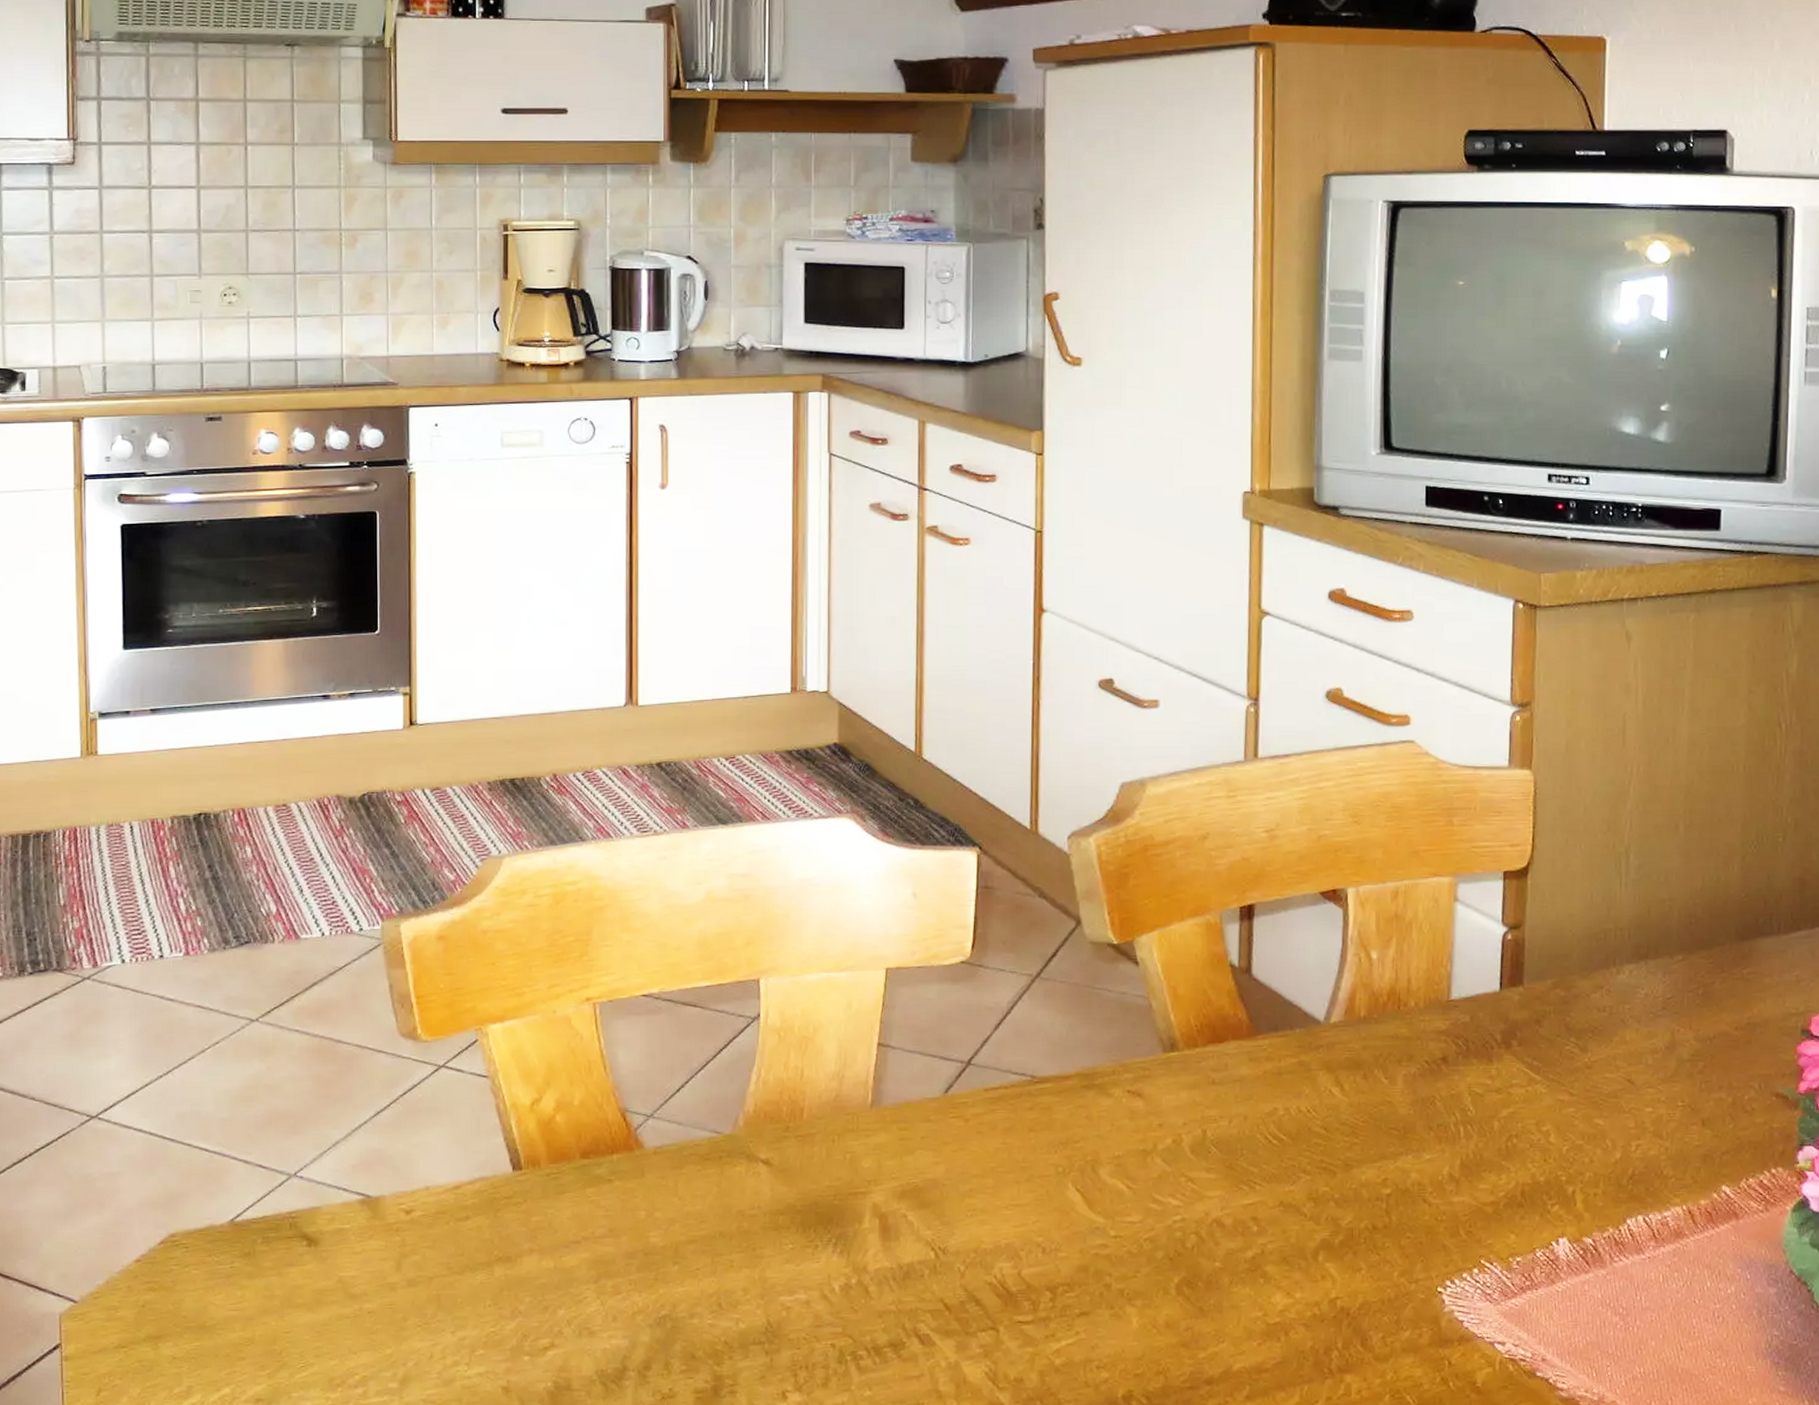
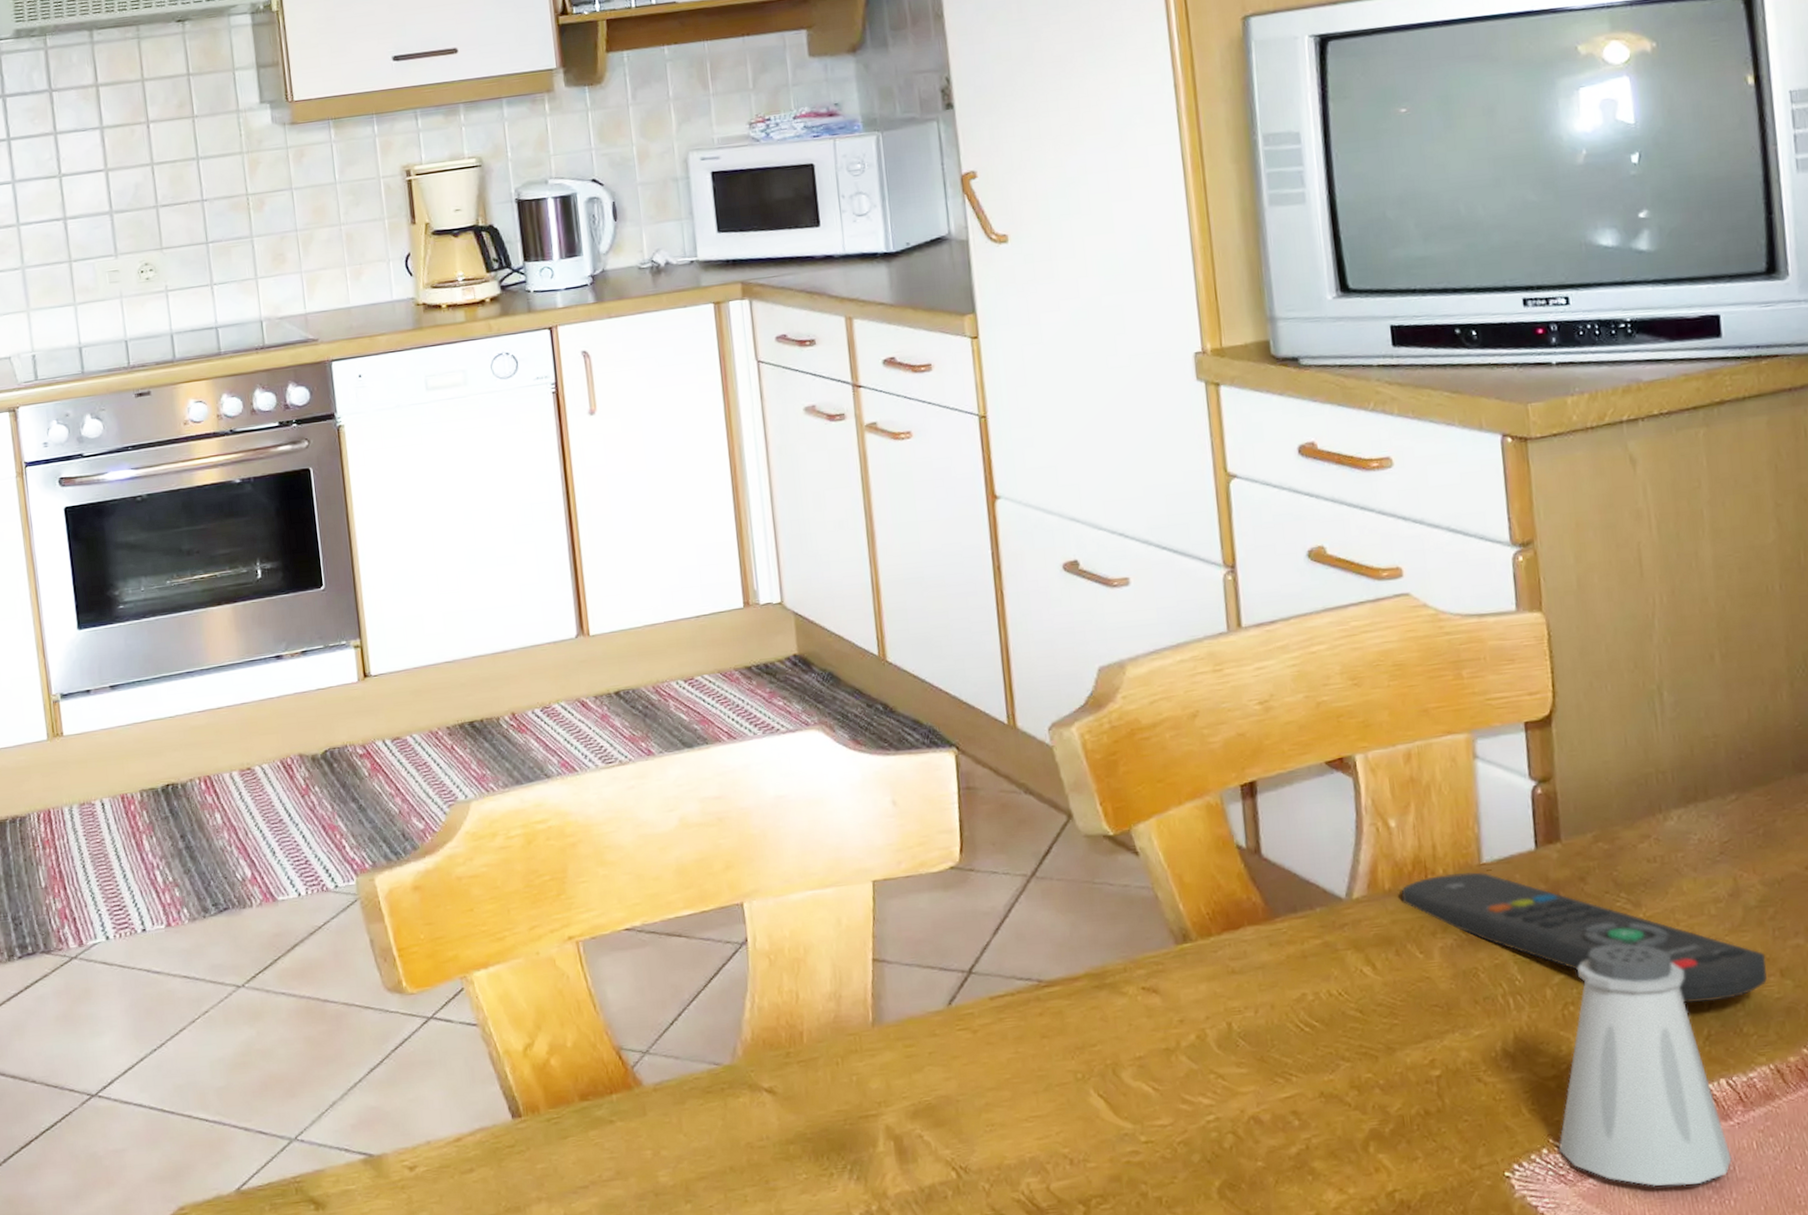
remote control: none [1374,1007,1691,1144] -> present [1401,872,1767,1004]
saltshaker: none [1489,1085,1639,1311] -> present [1559,943,1732,1186]

